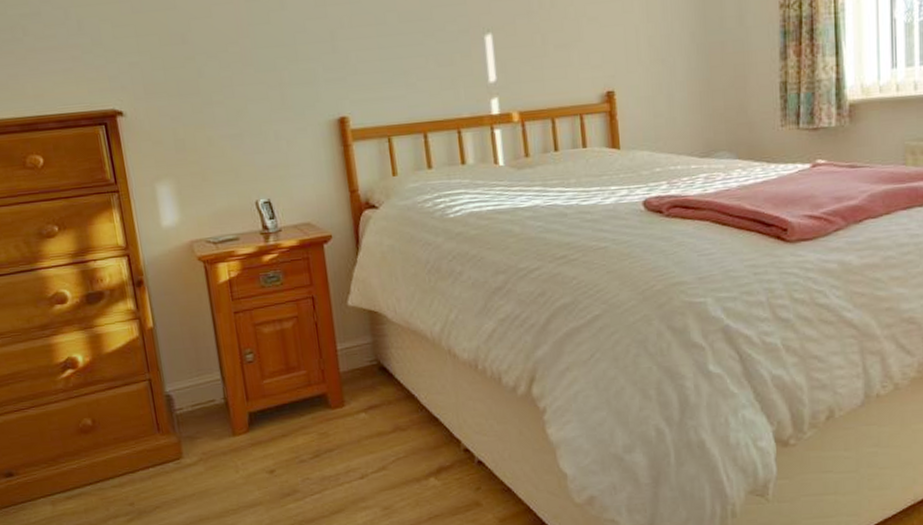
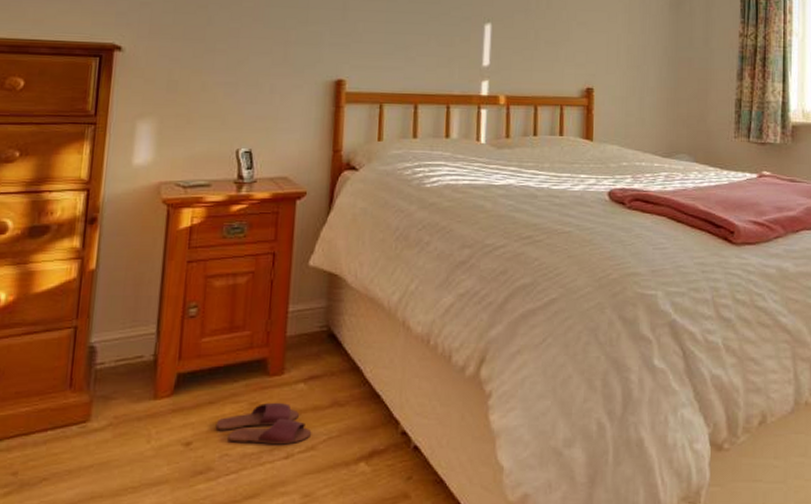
slippers: none [293,431,381,468] -> present [217,402,312,445]

